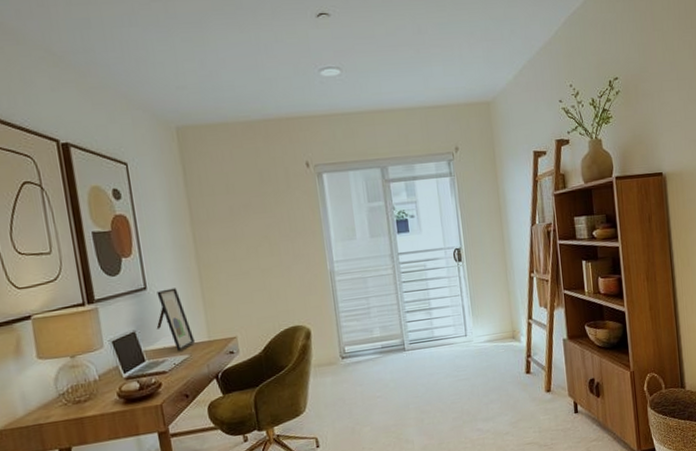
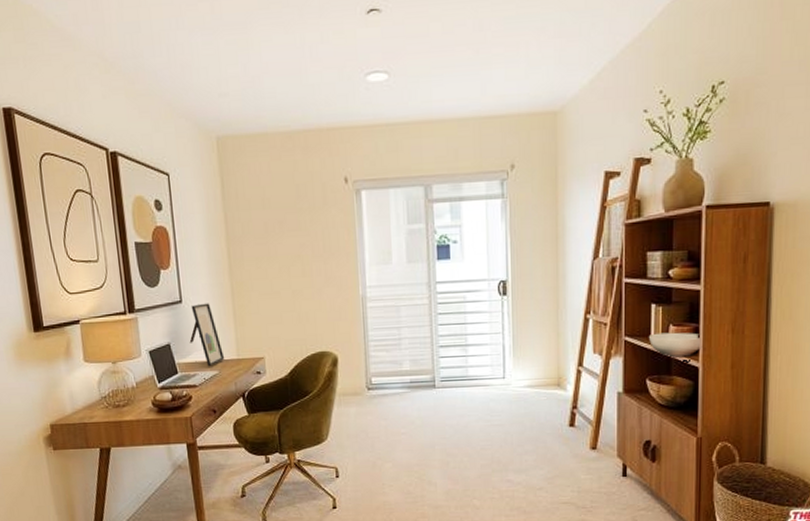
bowl: none [582,282,626,305] -> present [648,332,702,357]

